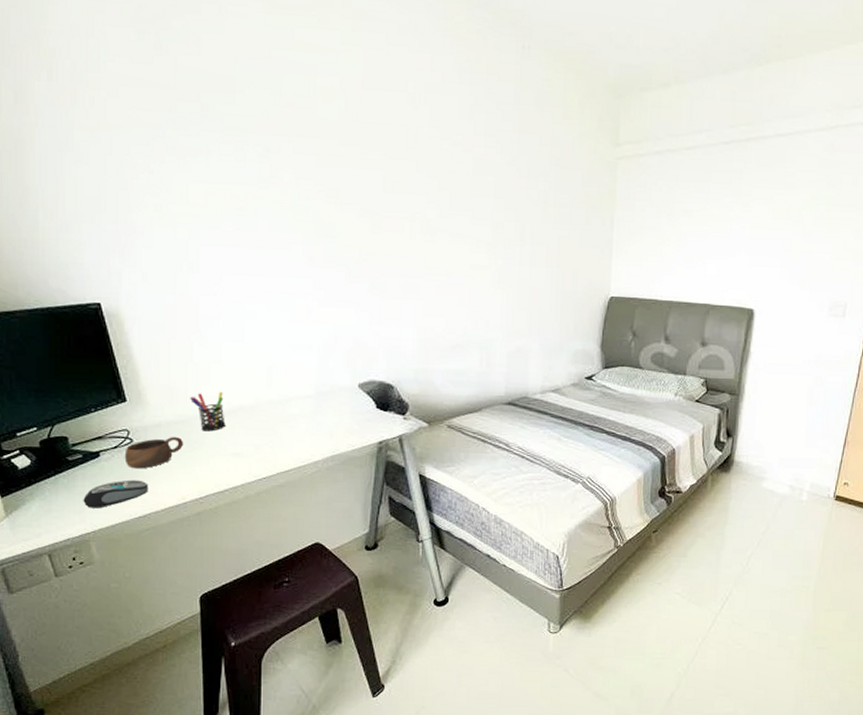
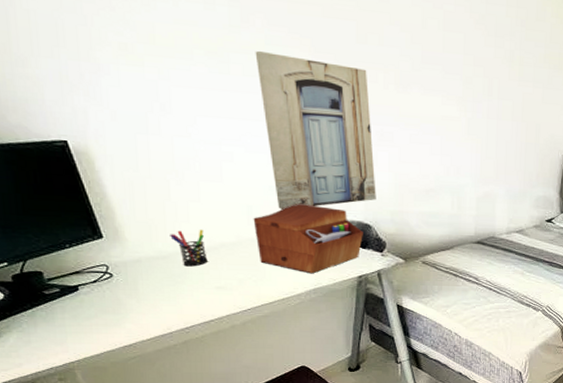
computer mouse: present [83,479,149,509] -> none [64,312,133,339]
cup: present [124,436,184,469] -> none [105,271,167,302]
sewing box: none [272,362,385,439] -> present [253,203,363,274]
wall art: none [282,205,400,369] -> present [255,50,376,210]

